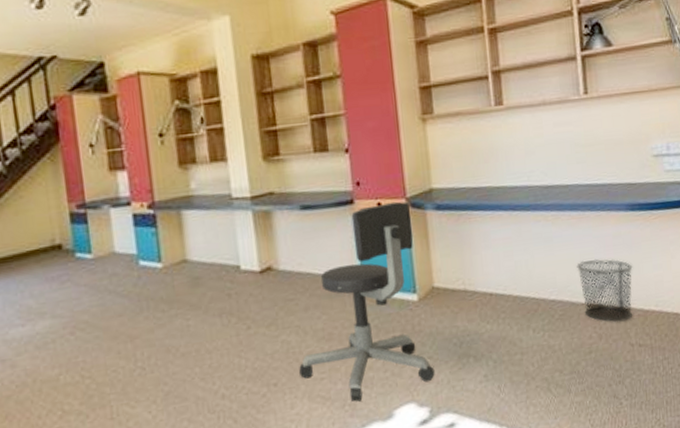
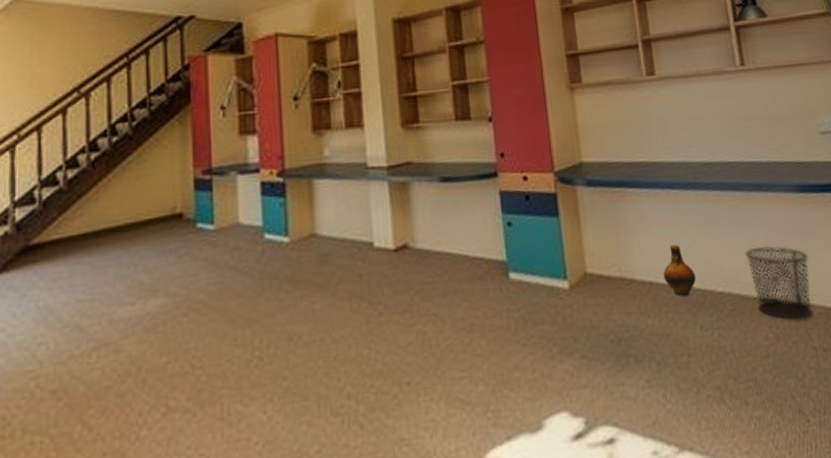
office chair: present [299,201,435,403] -> none [436,175,590,409]
ceramic jug: none [502,259,532,305] -> present [663,244,697,297]

